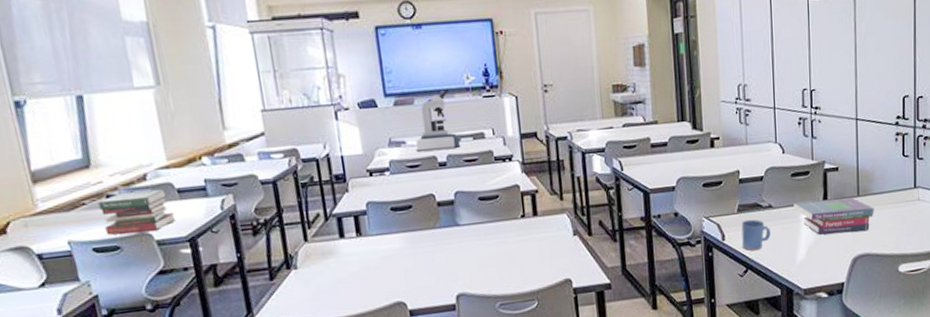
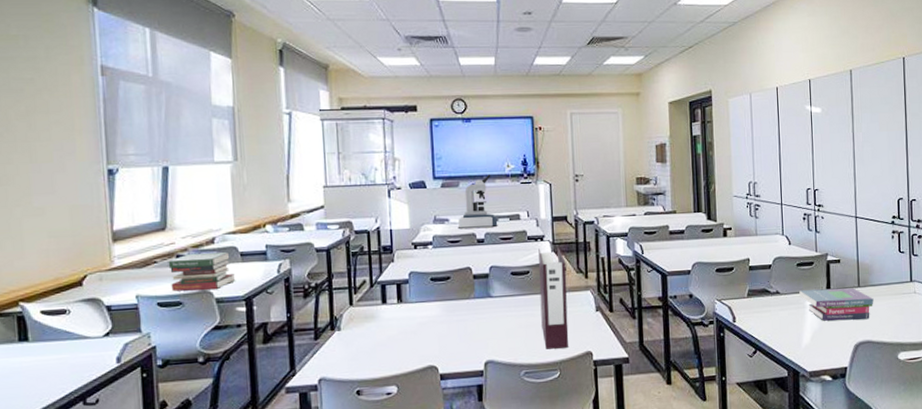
binder: none [507,167,545,279] -> present [538,247,569,350]
mug: present [741,219,771,251] -> none [751,303,778,334]

